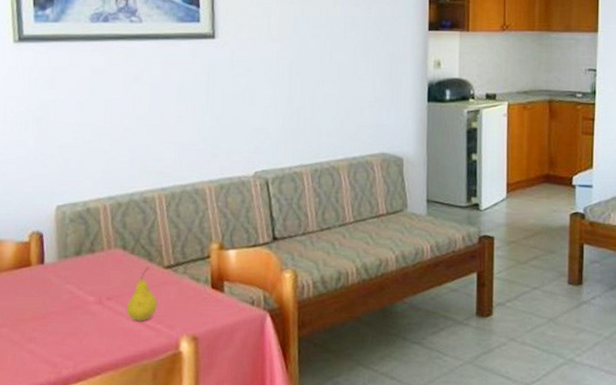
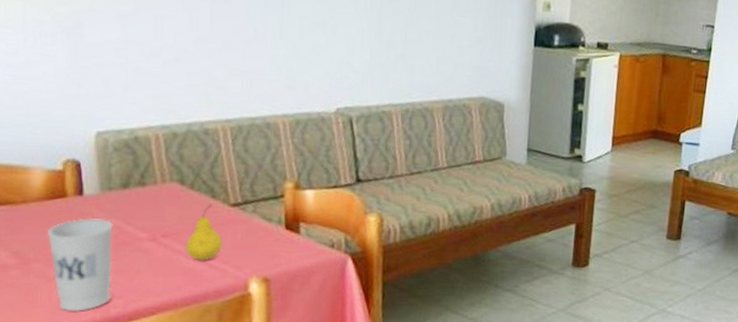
cup: none [14,285,67,374] -> present [46,218,113,313]

